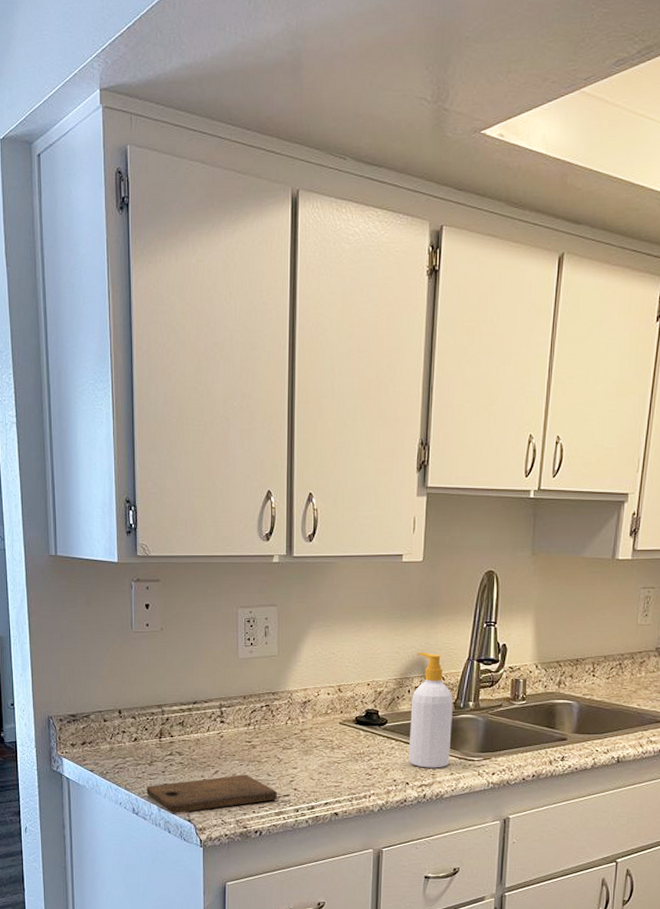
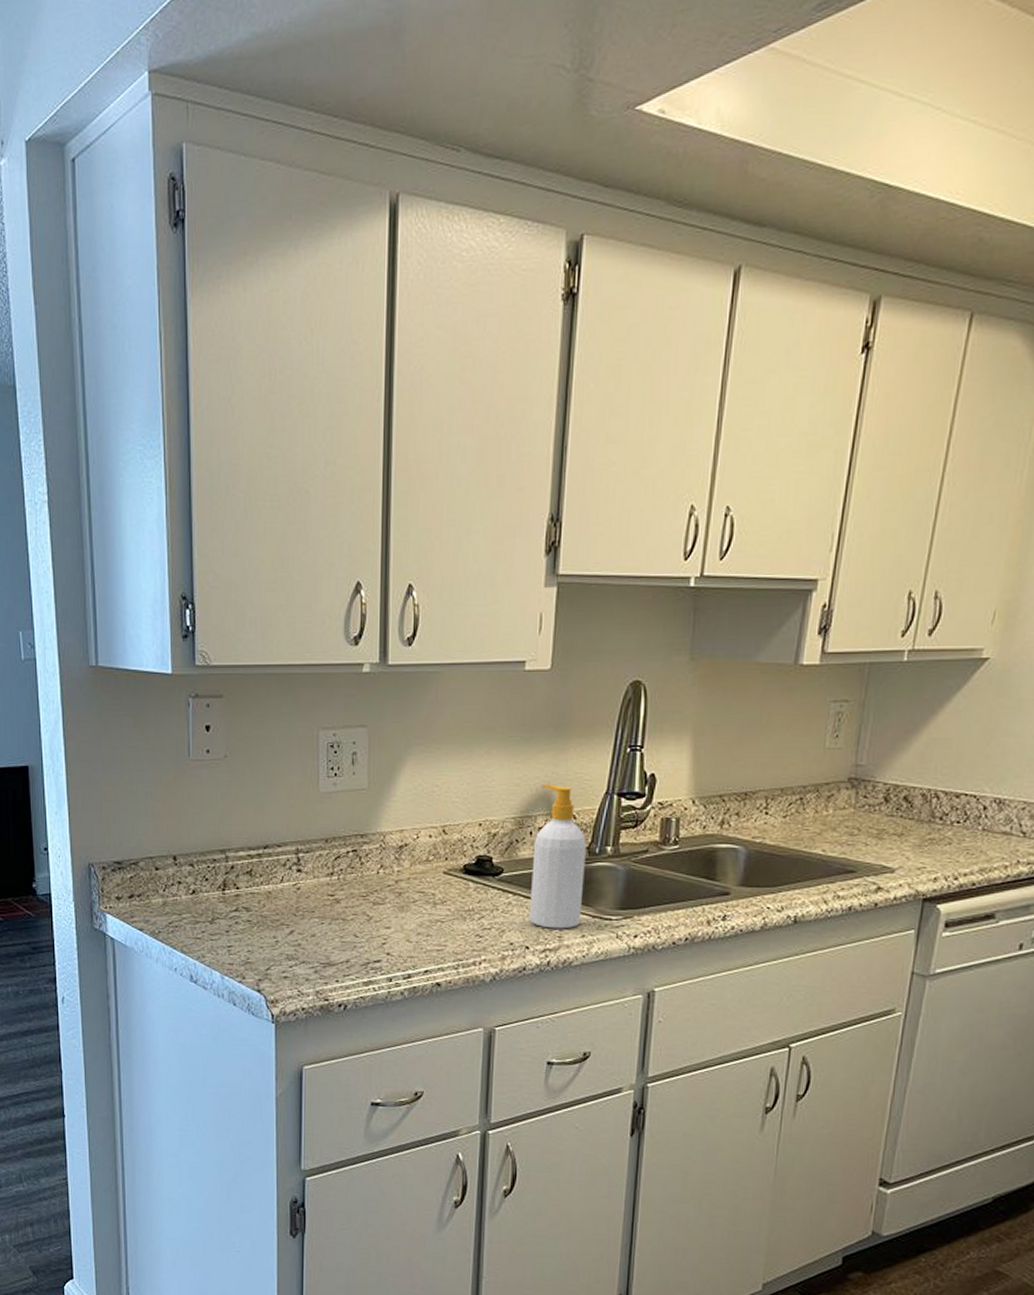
cutting board: present [146,774,277,814] -> none [207,935,366,983]

